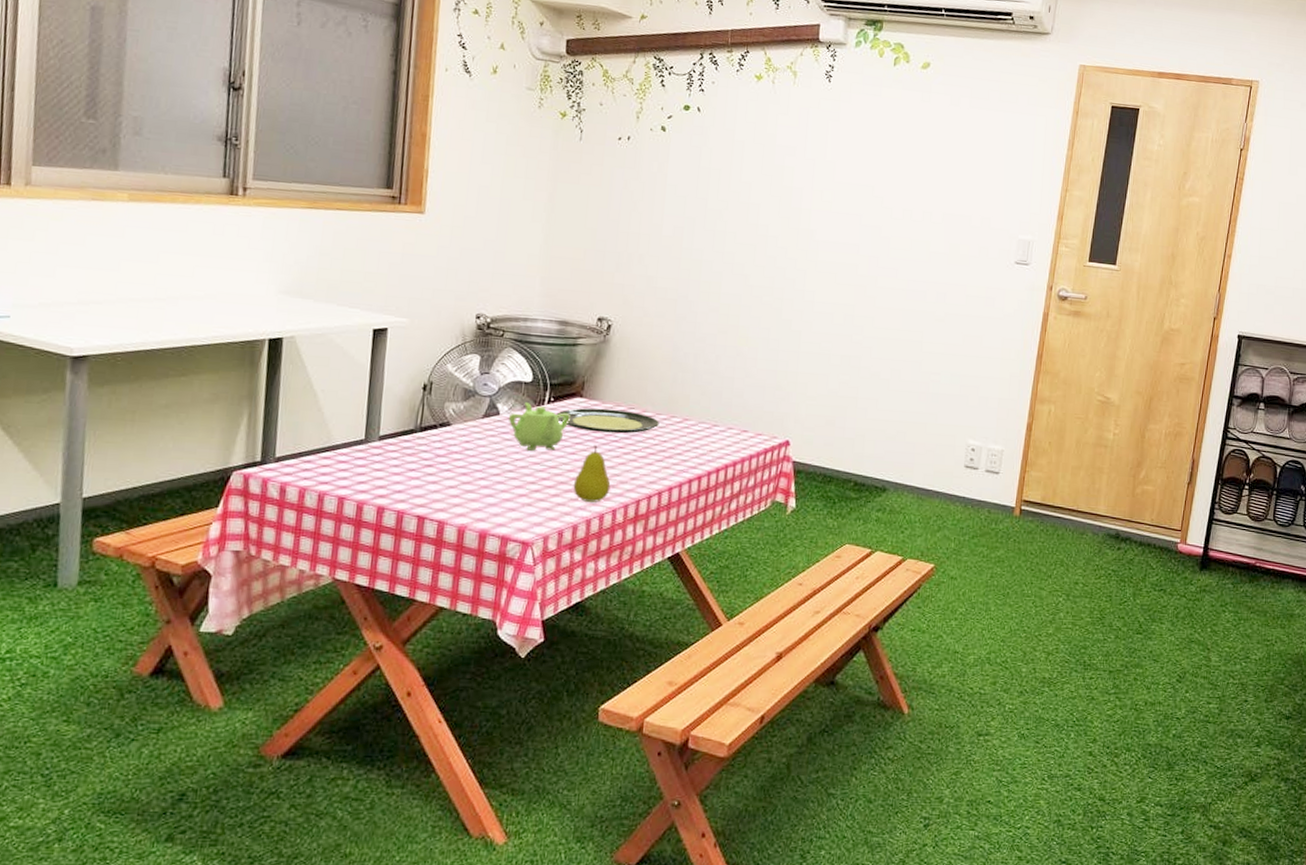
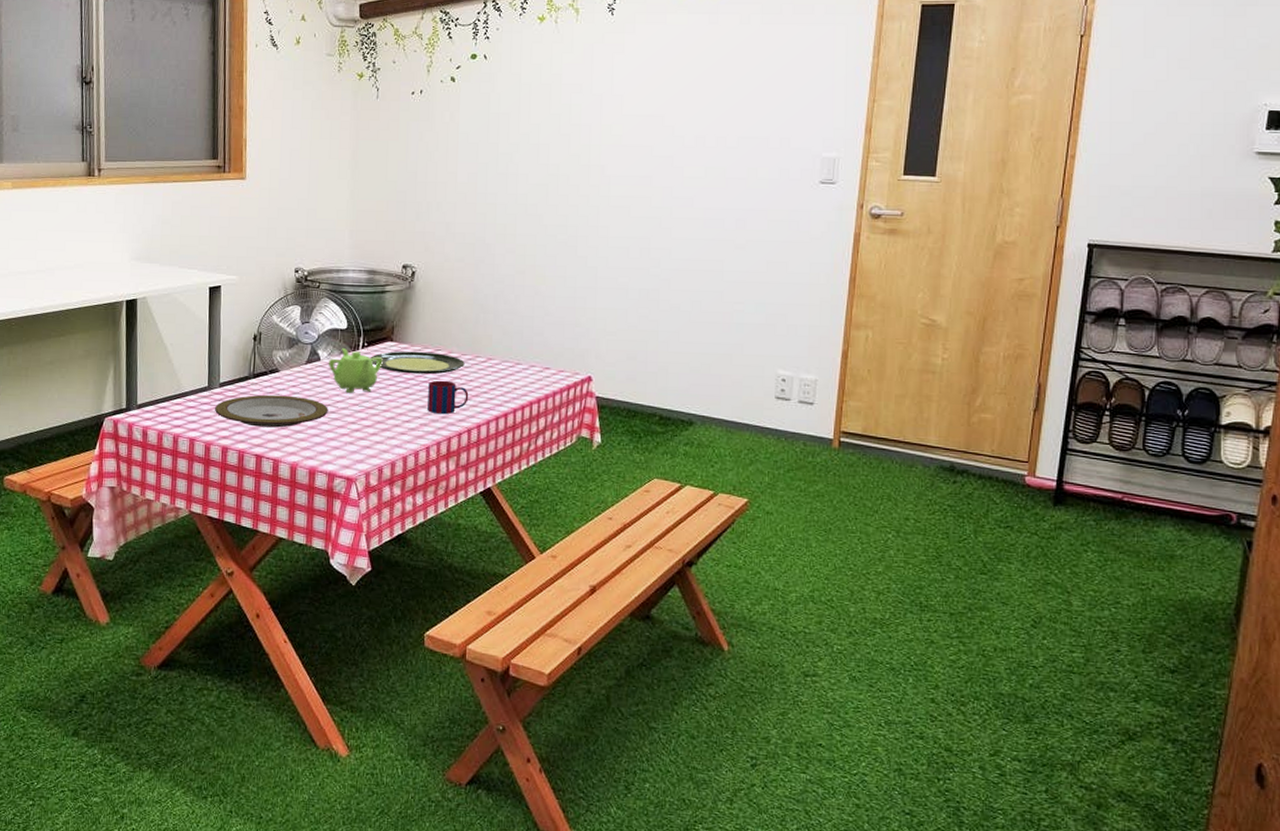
plate: none [371,450,506,487] -> present [215,394,328,428]
fruit: present [573,445,611,502] -> none [389,386,423,440]
mug: none [616,439,662,476] -> present [427,380,469,415]

